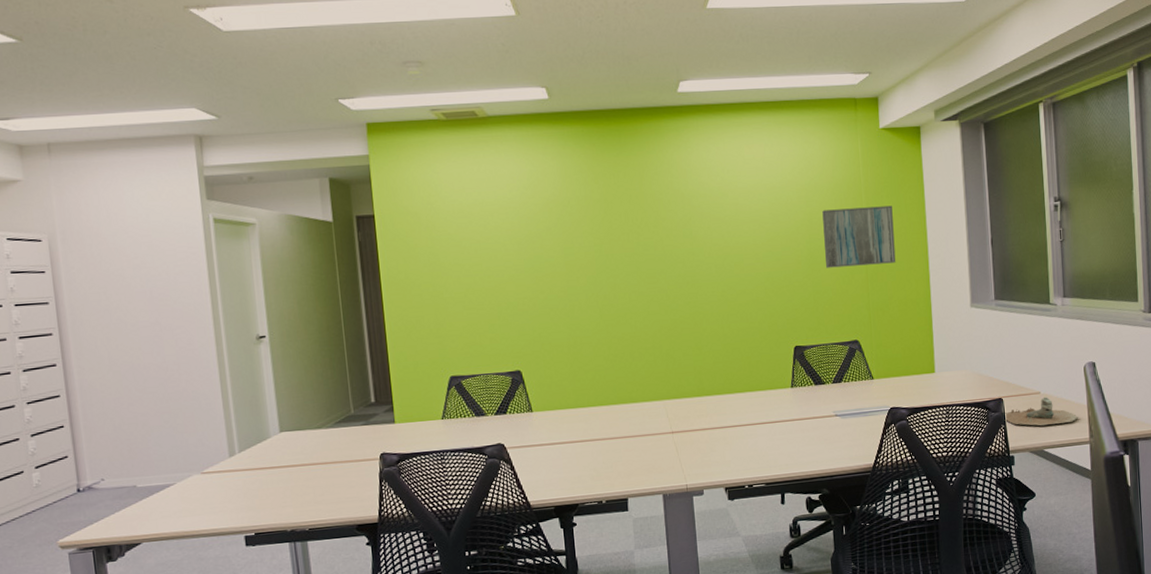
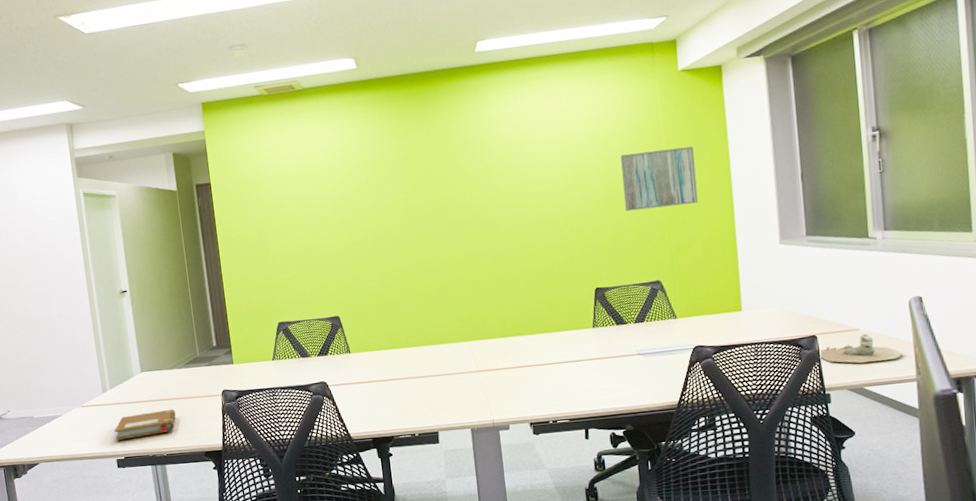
notebook: none [243,475,323,514] -> present [114,409,176,441]

